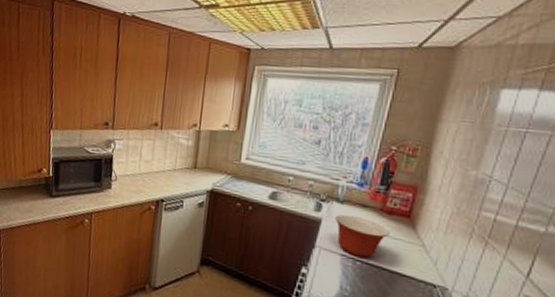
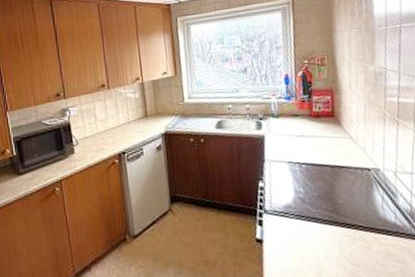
mixing bowl: present [335,214,390,258] -> none [274,125,322,161]

